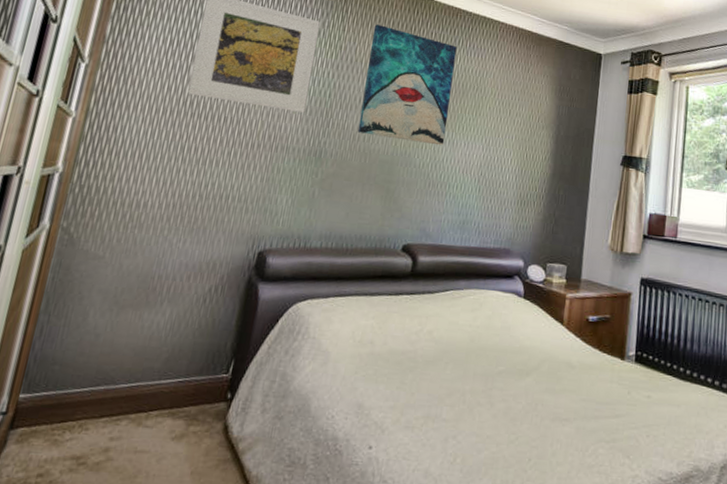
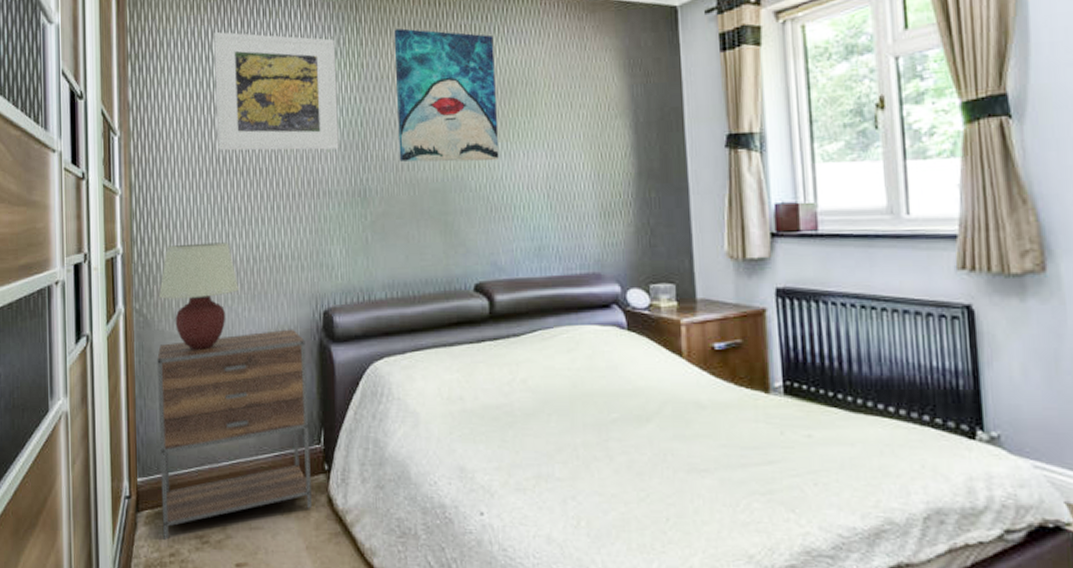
nightstand: none [34,263,235,460] -> present [157,329,312,540]
table lamp: none [91,172,180,274] -> present [158,242,240,350]

